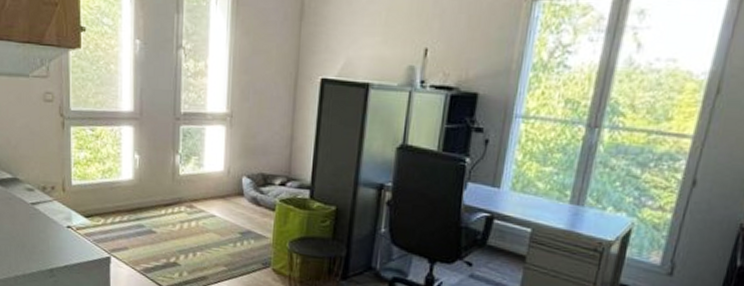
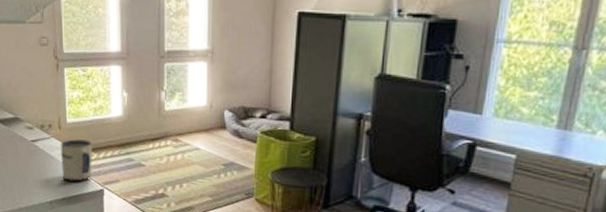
mug: none [64,203,99,249] -> present [60,139,92,182]

